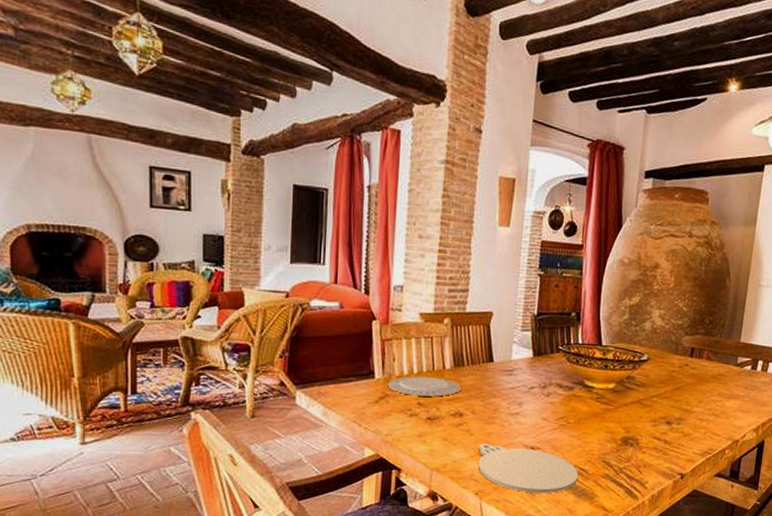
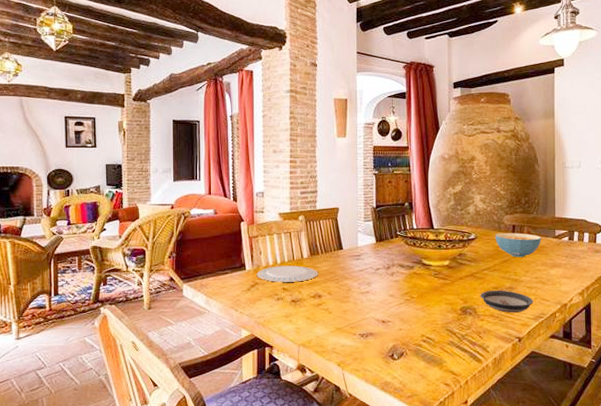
plate: present [478,443,578,494] -> none [337,320,426,362]
saucer: none [644,420,703,447] -> present [480,290,533,313]
cereal bowl: none [670,356,722,385] -> present [495,233,542,257]

